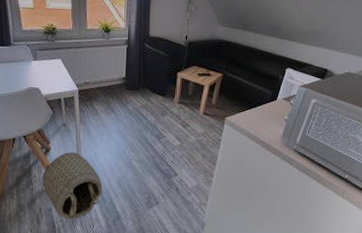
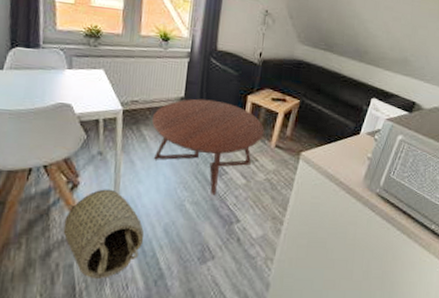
coffee table: none [101,78,193,154] -> present [151,98,264,195]

